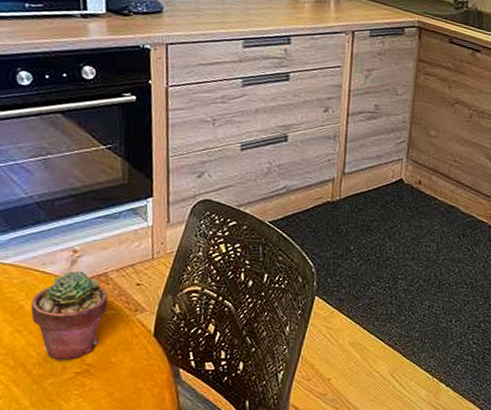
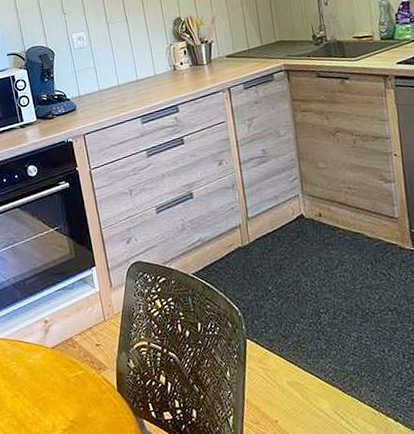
potted succulent: present [30,270,109,360] -> none [21,338,78,419]

